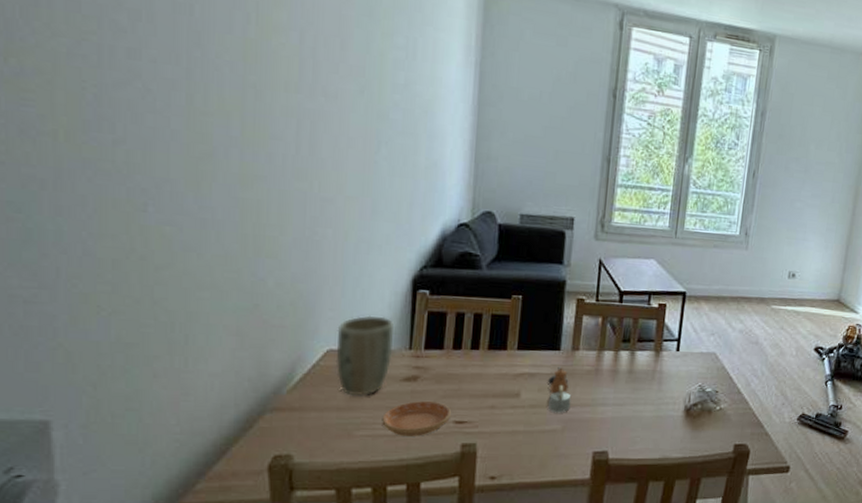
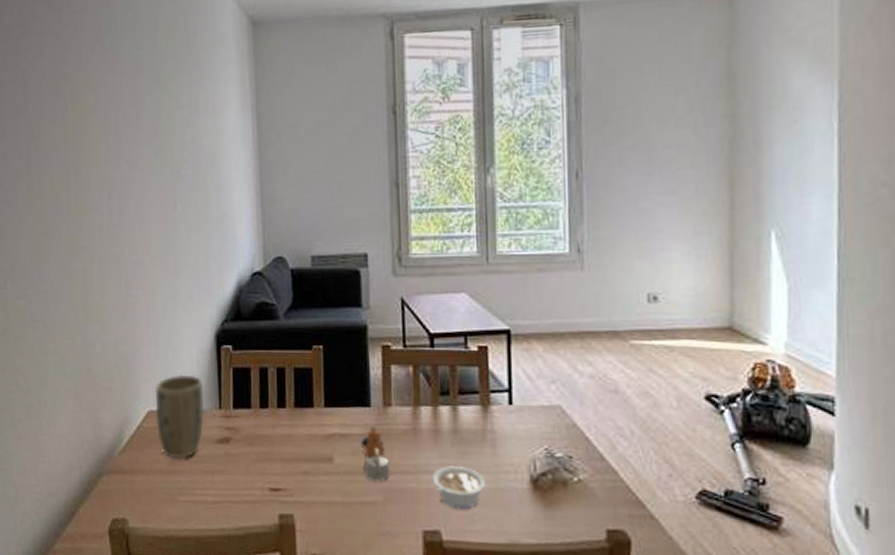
saucer: present [382,401,451,436] -> none [201,465,265,504]
legume: none [606,399,650,434] -> present [432,466,485,510]

